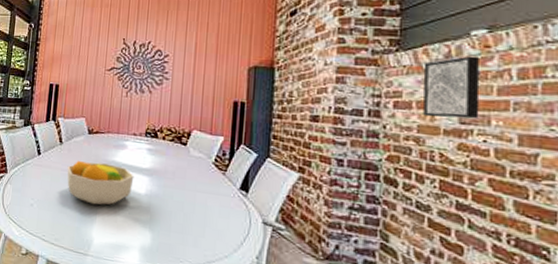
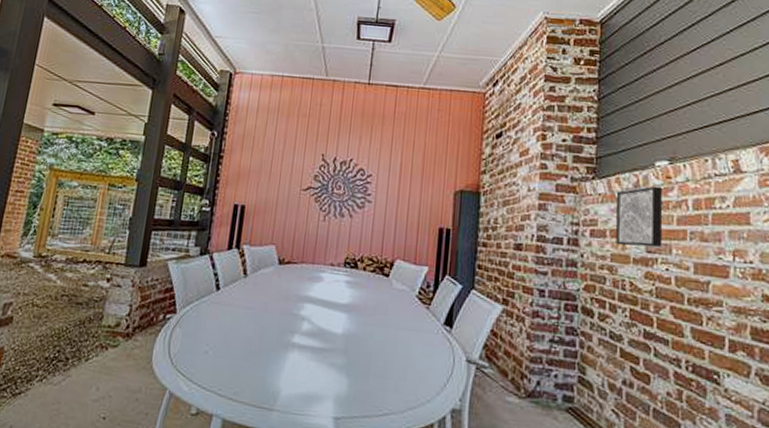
fruit bowl: present [67,161,134,205] -> none [251,297,330,349]

